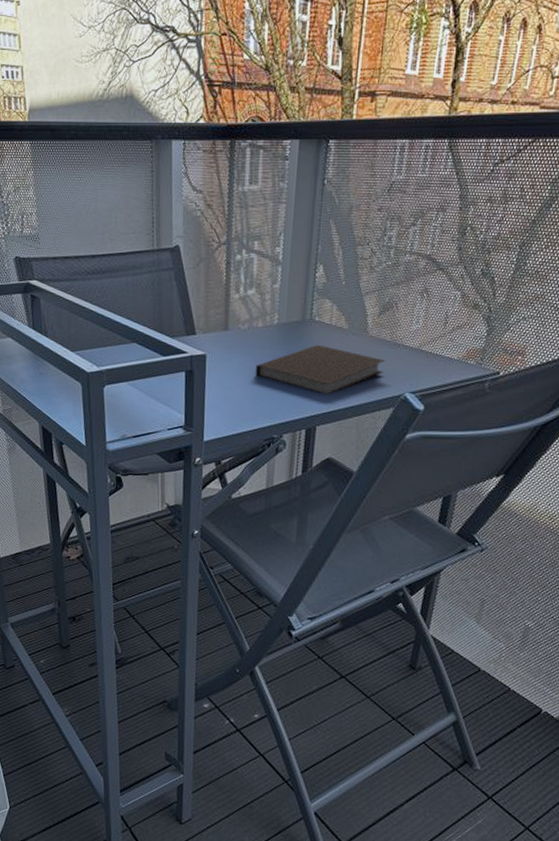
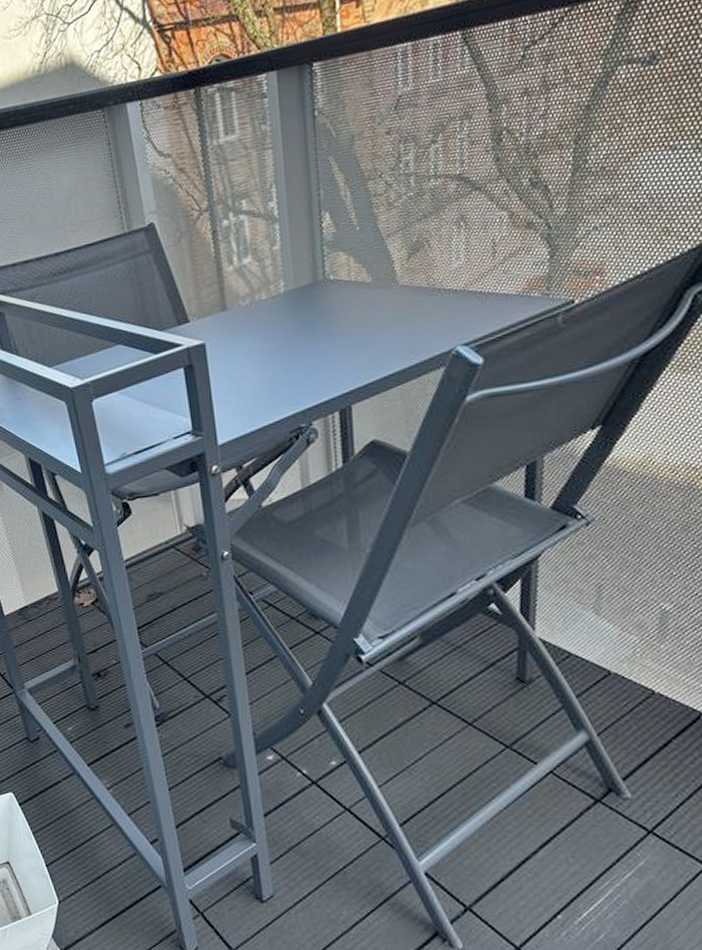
notebook: present [255,344,385,395] -> none [266,307,425,366]

